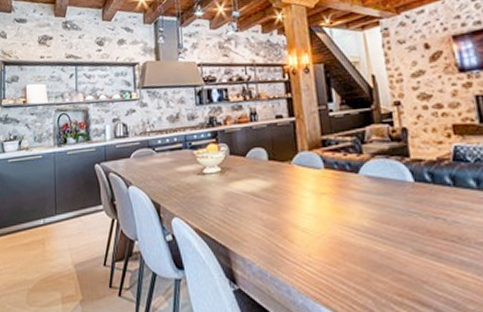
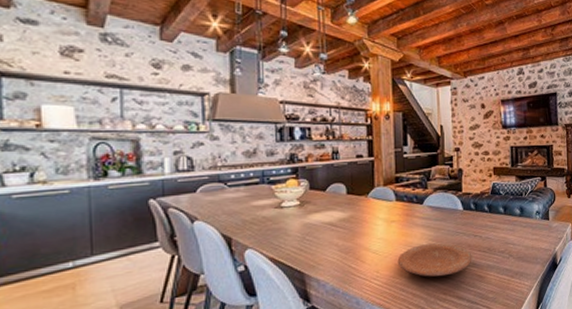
plate: none [332,224,436,271] -> present [397,242,472,277]

